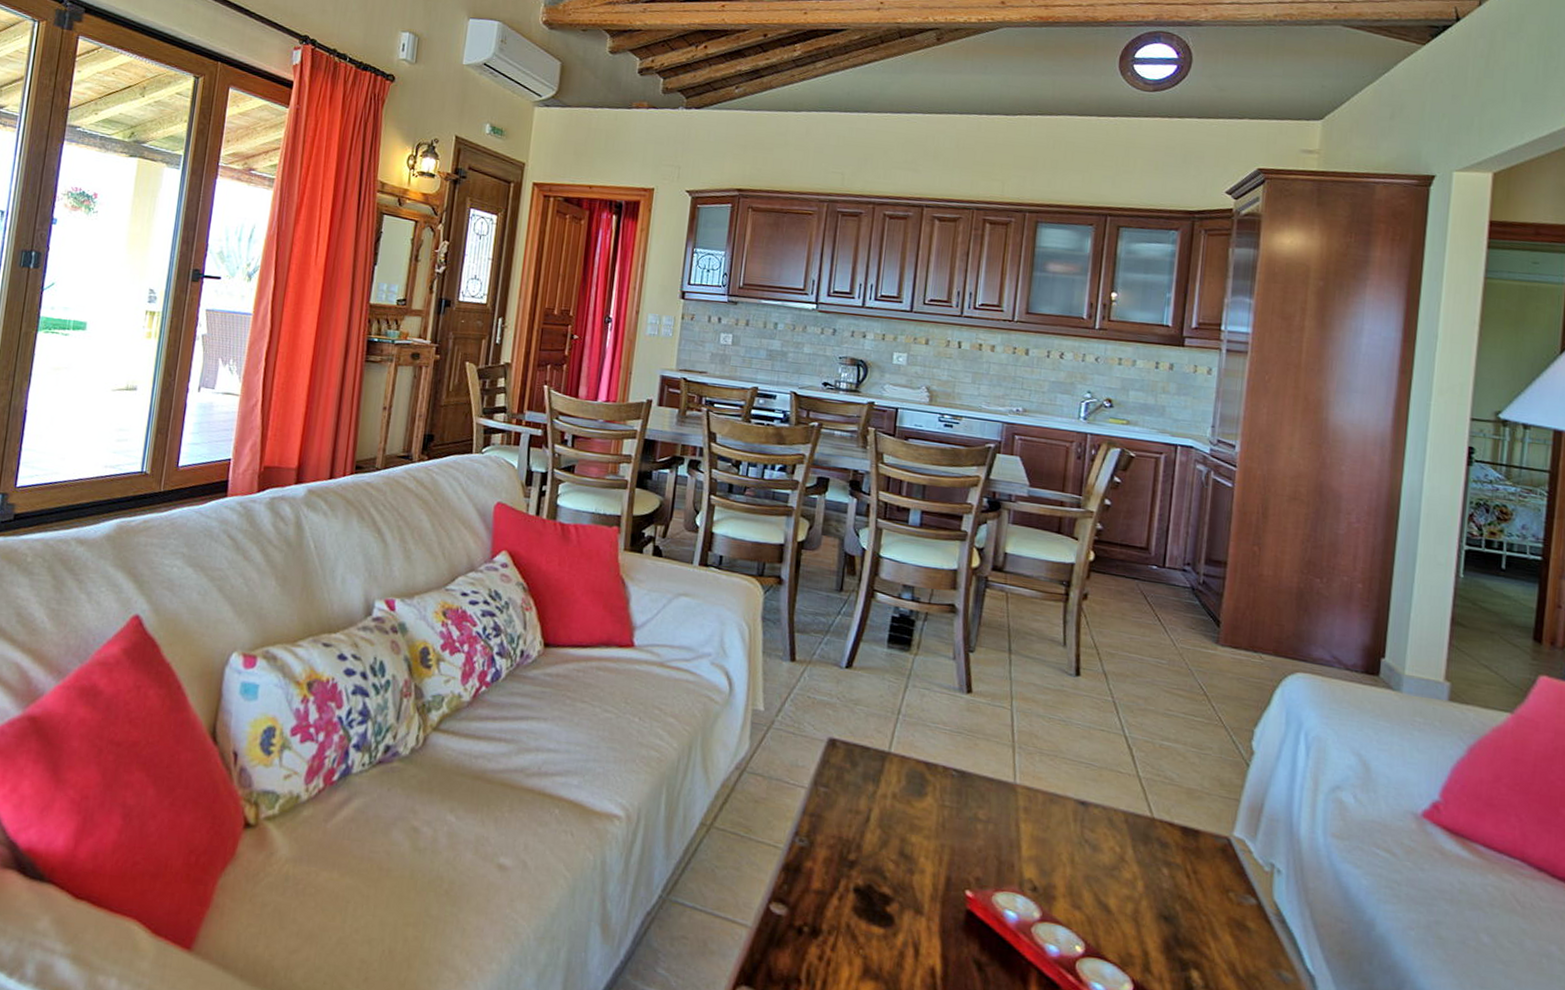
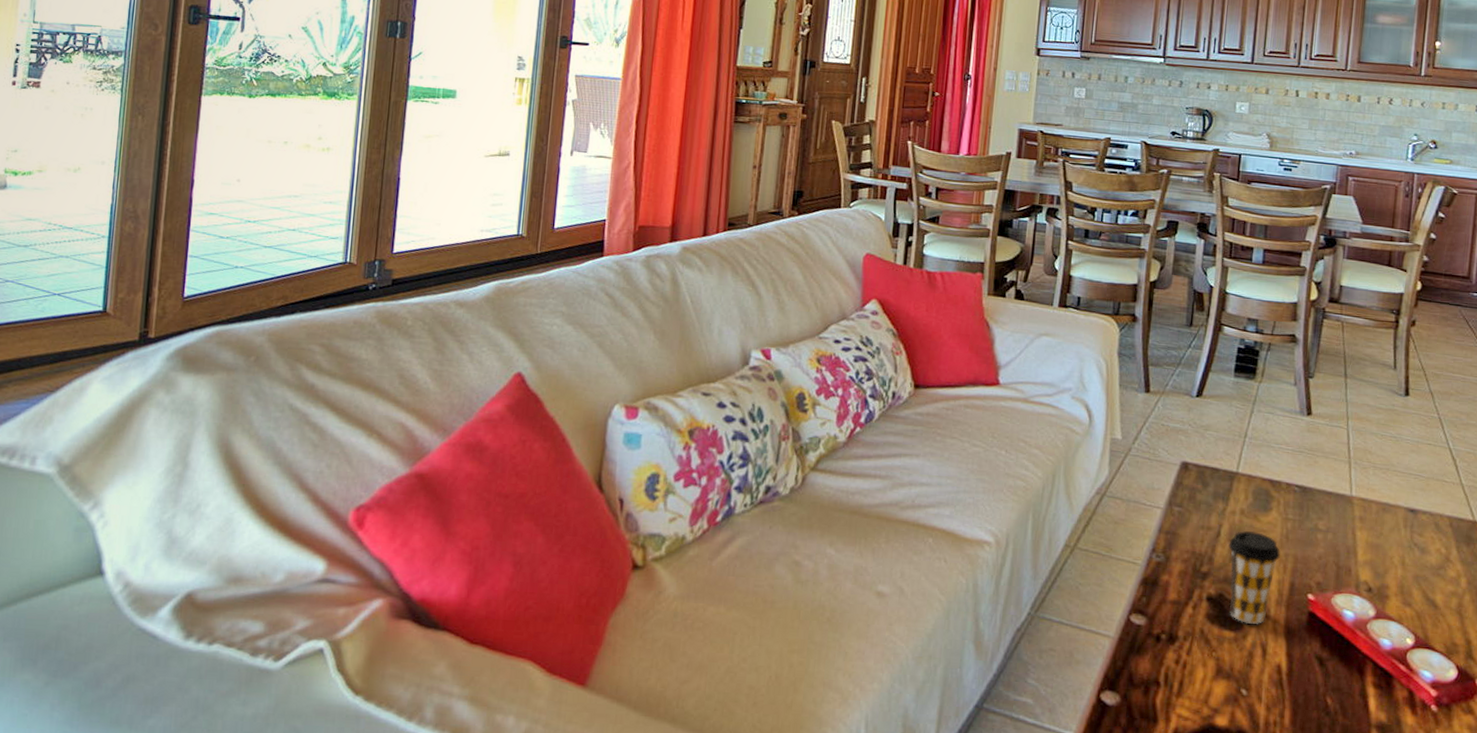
coffee cup: none [877,817,936,921] -> present [1227,531,1280,624]

